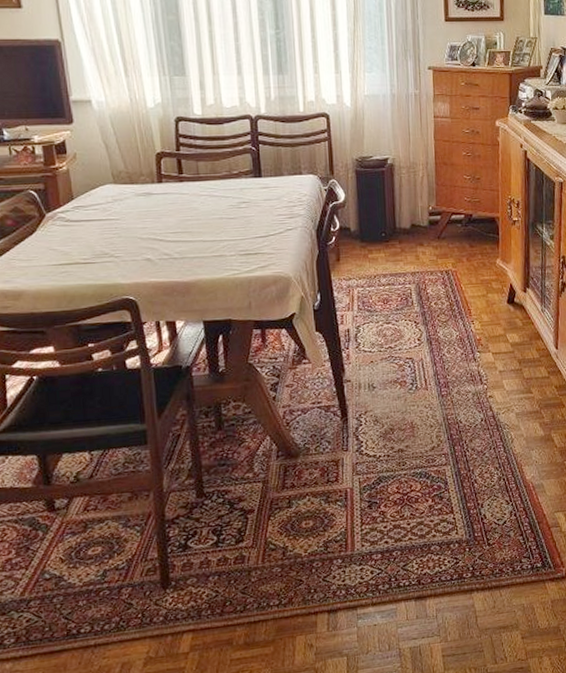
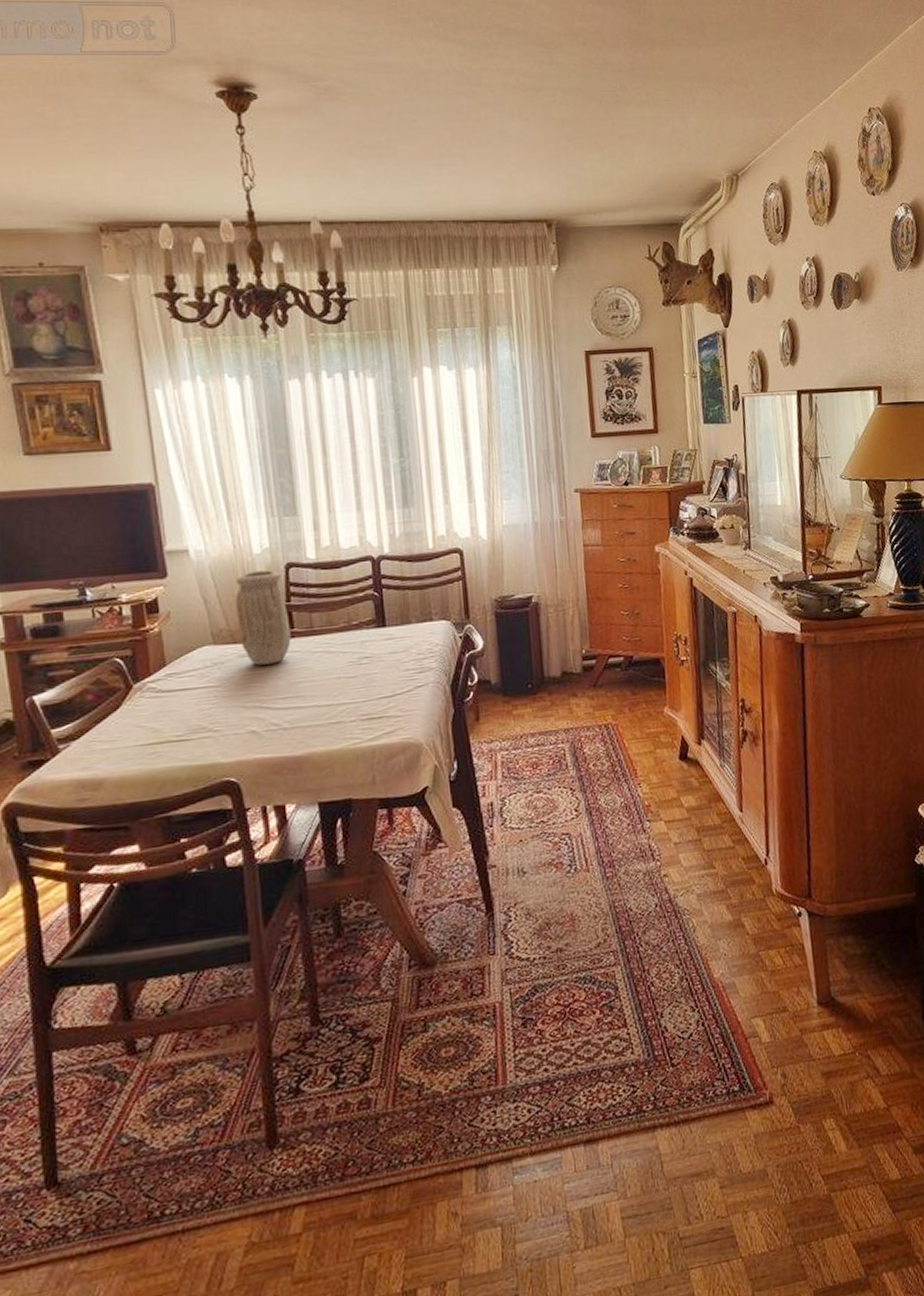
vase: none [132,122,181,204] -> present [235,570,291,666]

